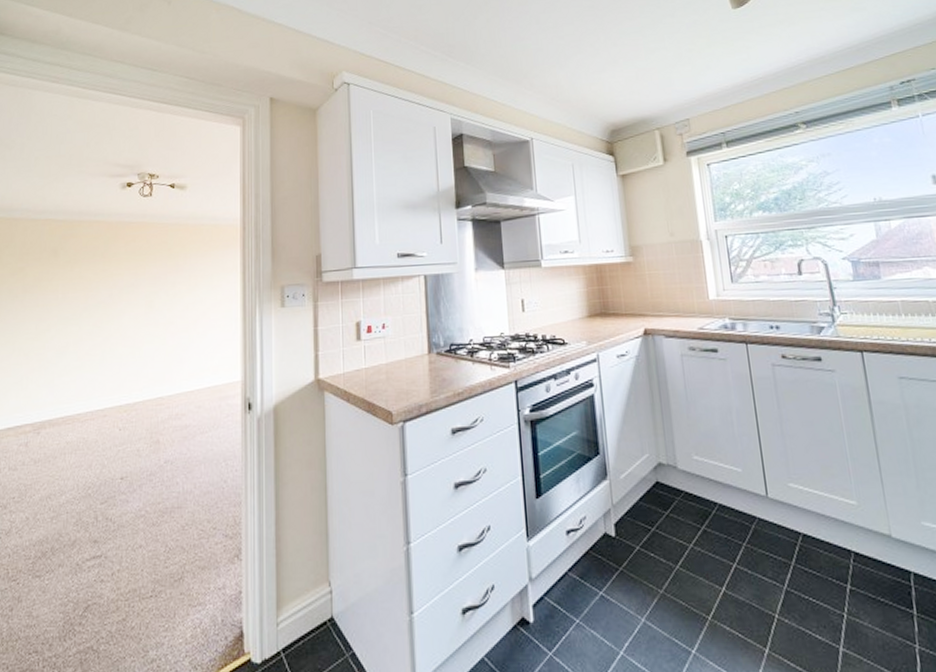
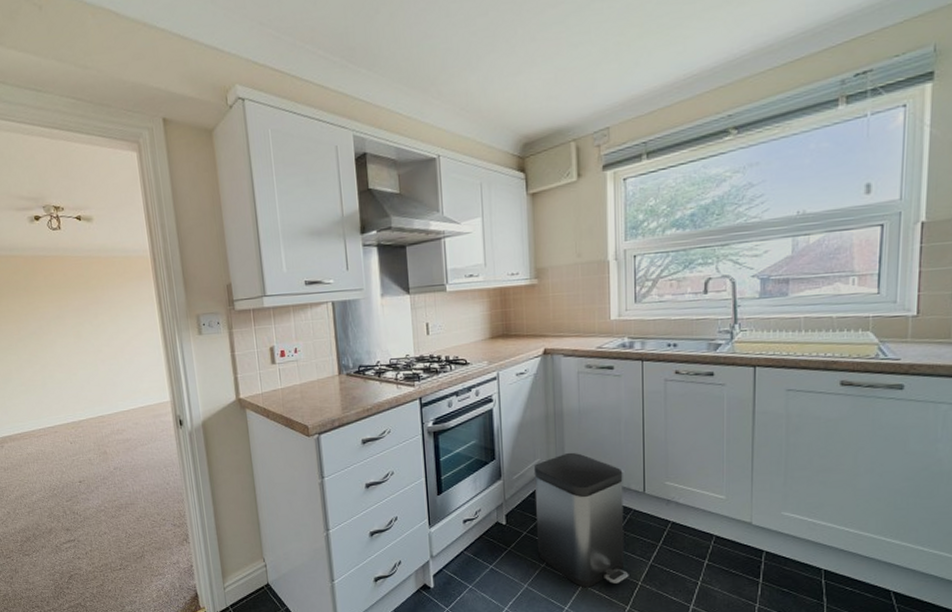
pedal bin: none [642,446,763,623] -> present [533,452,629,588]

